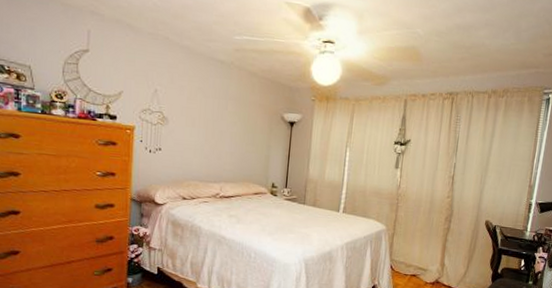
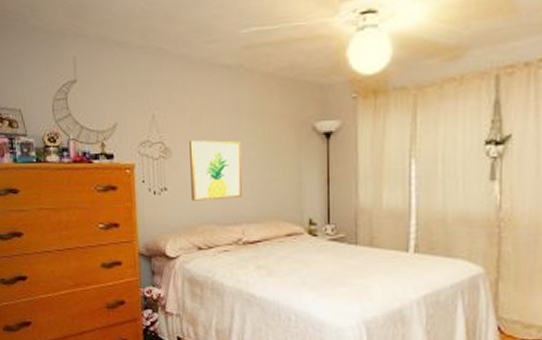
wall art: none [182,114,227,163] -> present [189,140,242,201]

